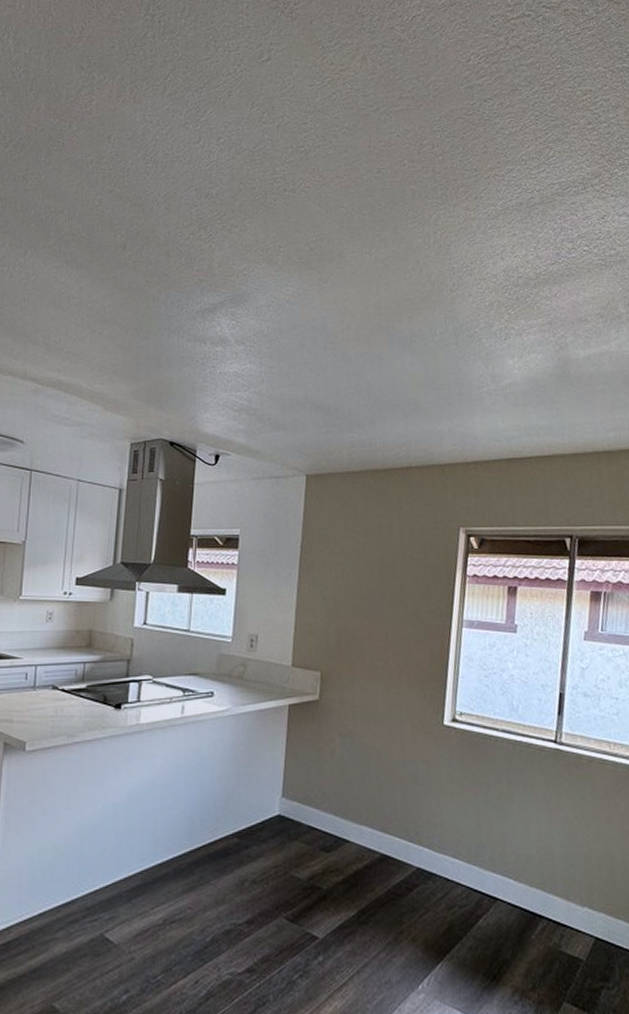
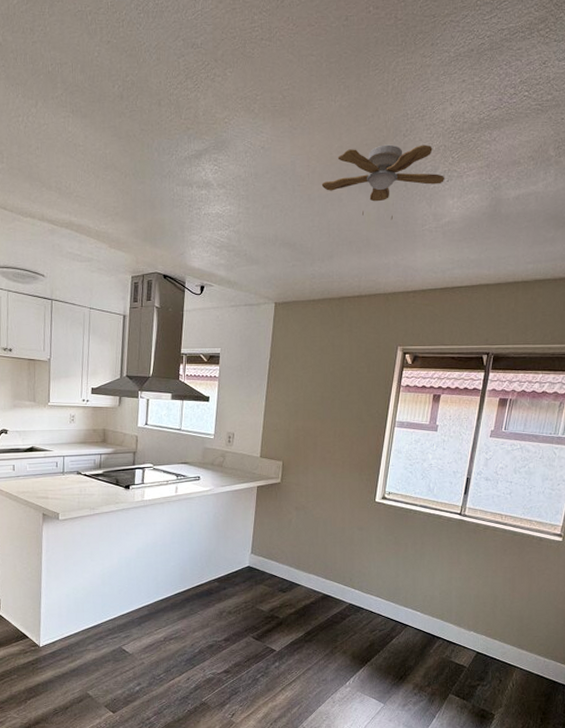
ceiling fan: none [358,299,501,381] -> present [321,144,444,219]

